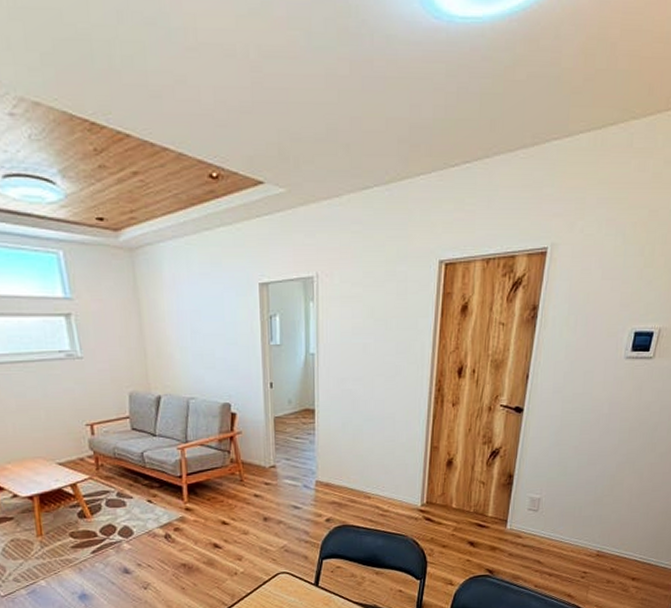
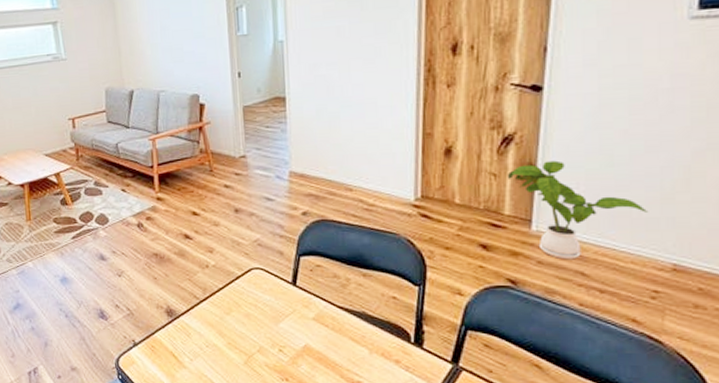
house plant: none [493,471,586,552] -> present [508,160,649,260]

